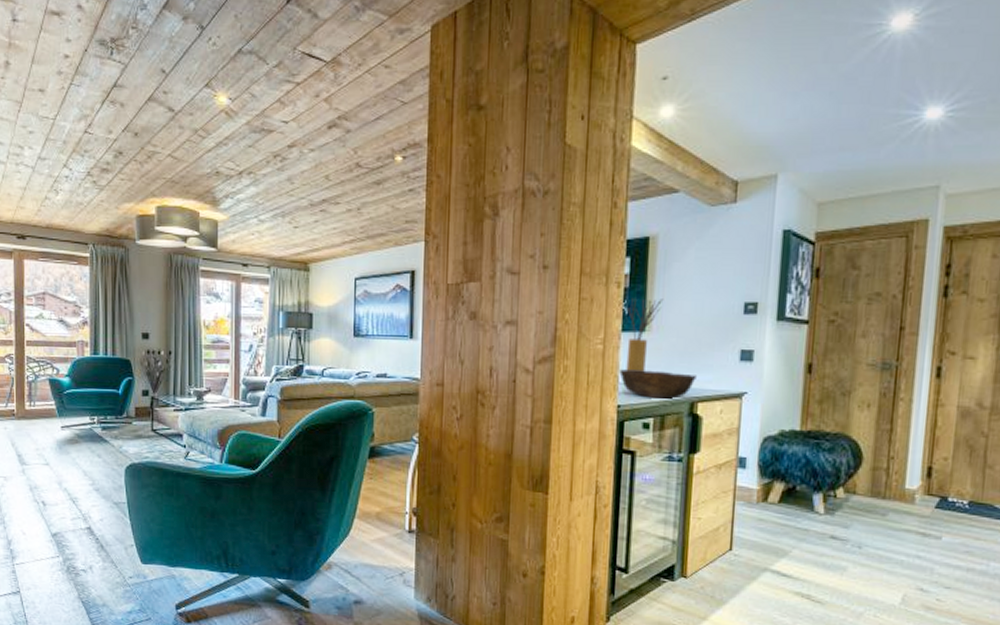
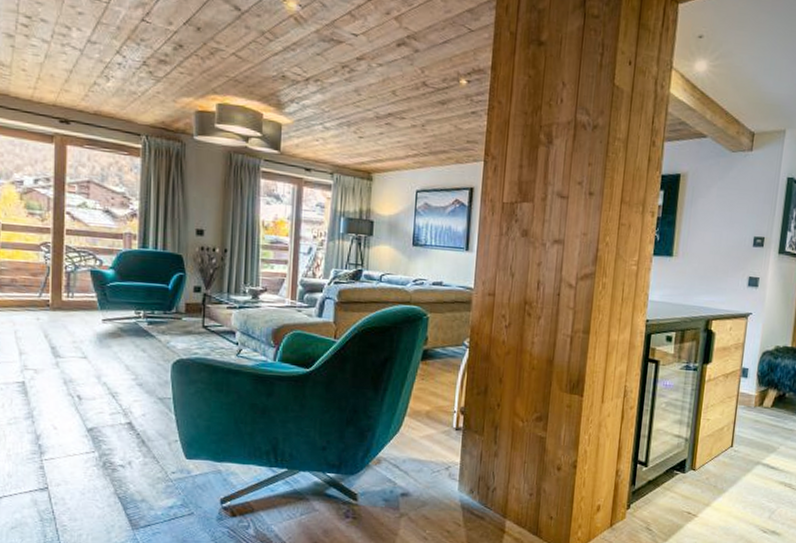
bowl: present [619,369,697,399] -> none [649,288,713,316]
vase: present [626,298,664,372] -> none [655,227,690,292]

